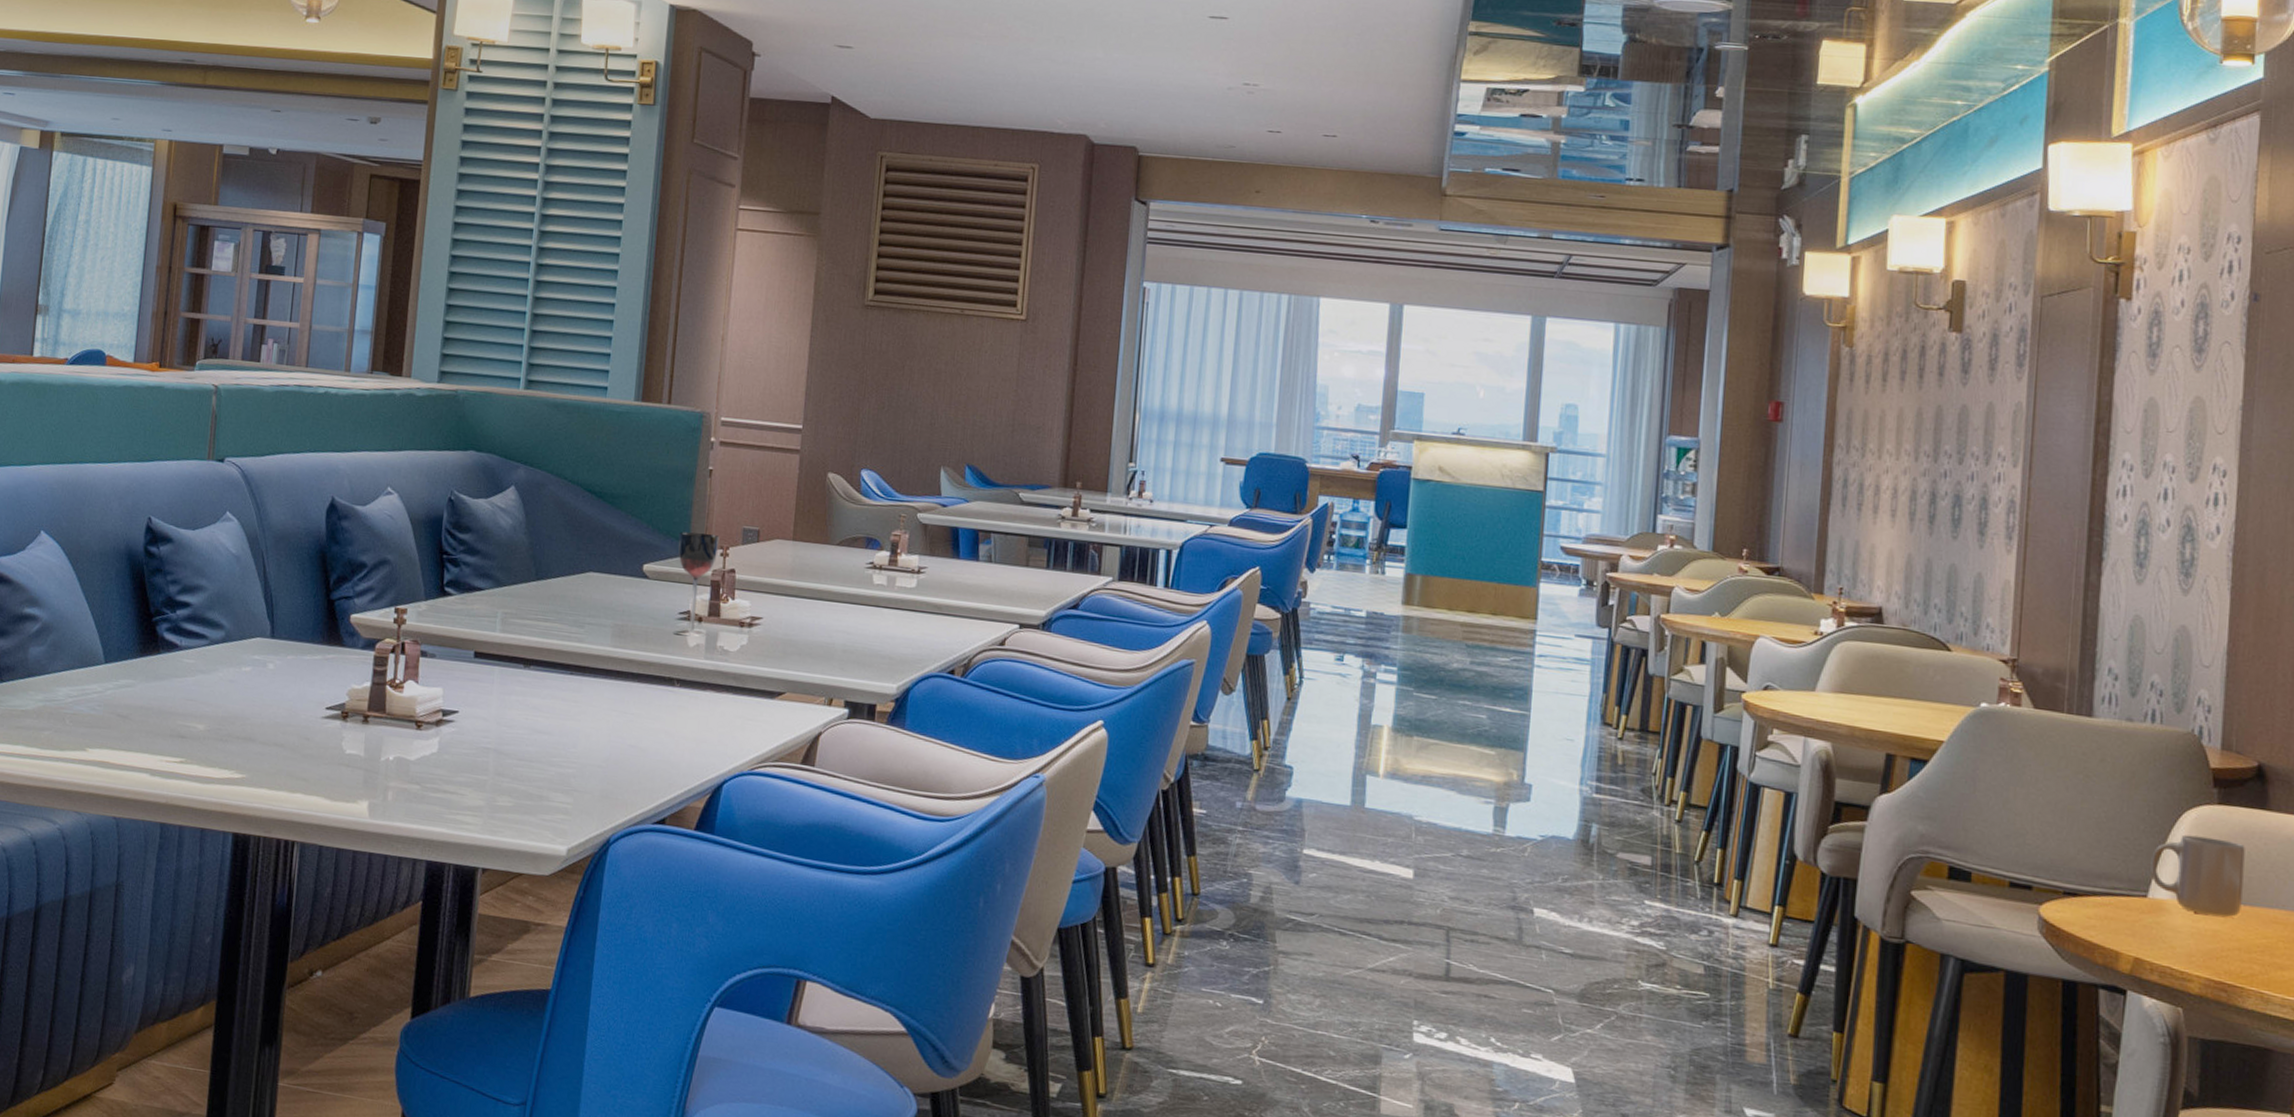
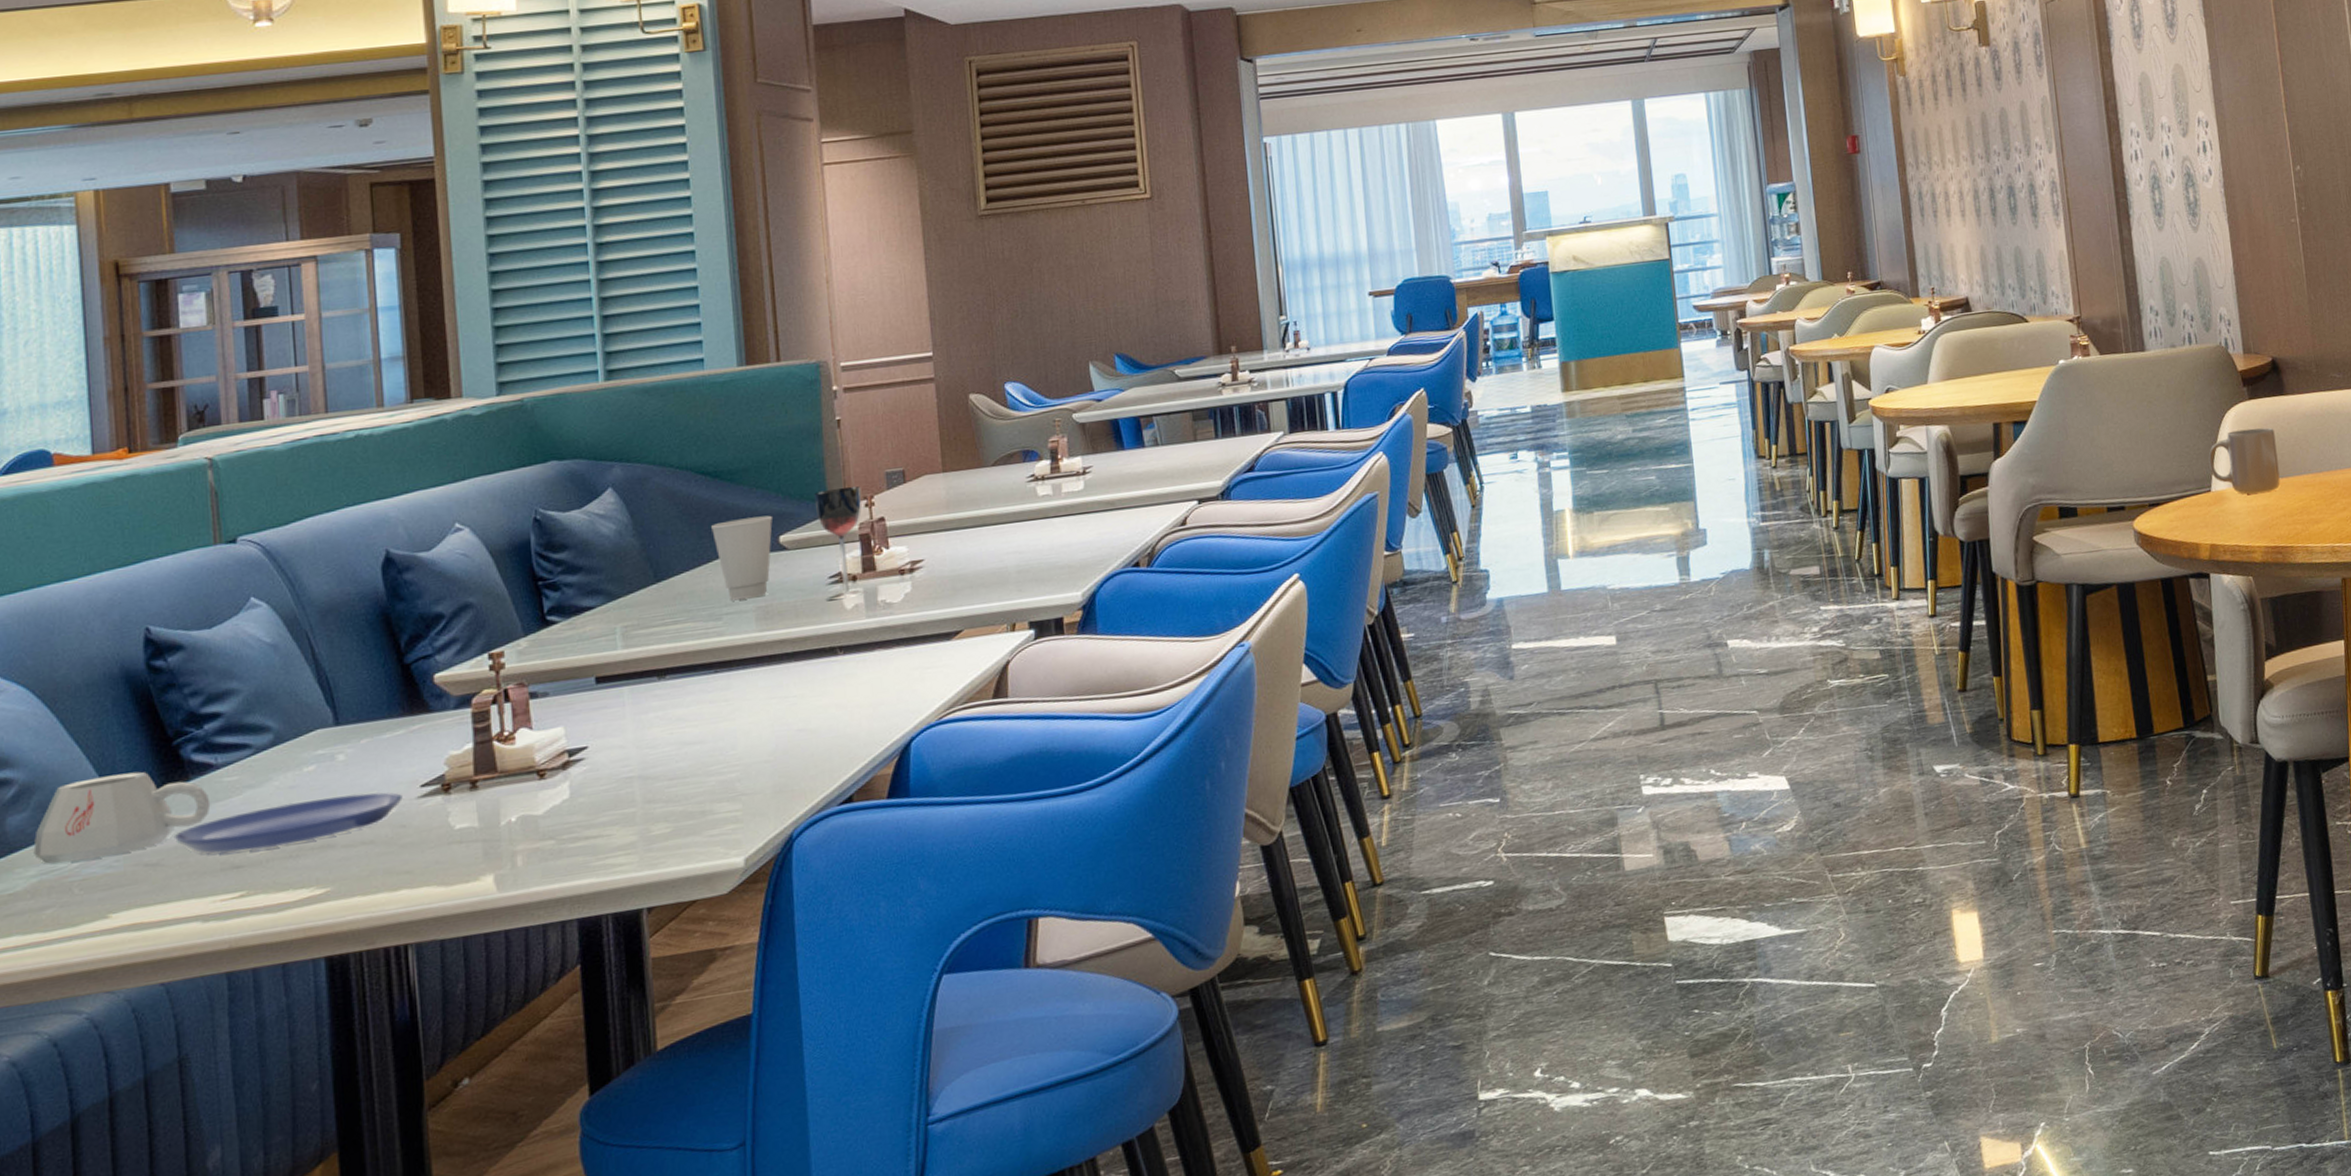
cup: none [43,631,172,702] -> present [33,771,211,864]
plate: none [142,692,311,732] -> present [175,792,403,854]
cup: none [588,539,642,616] -> present [710,515,774,601]

